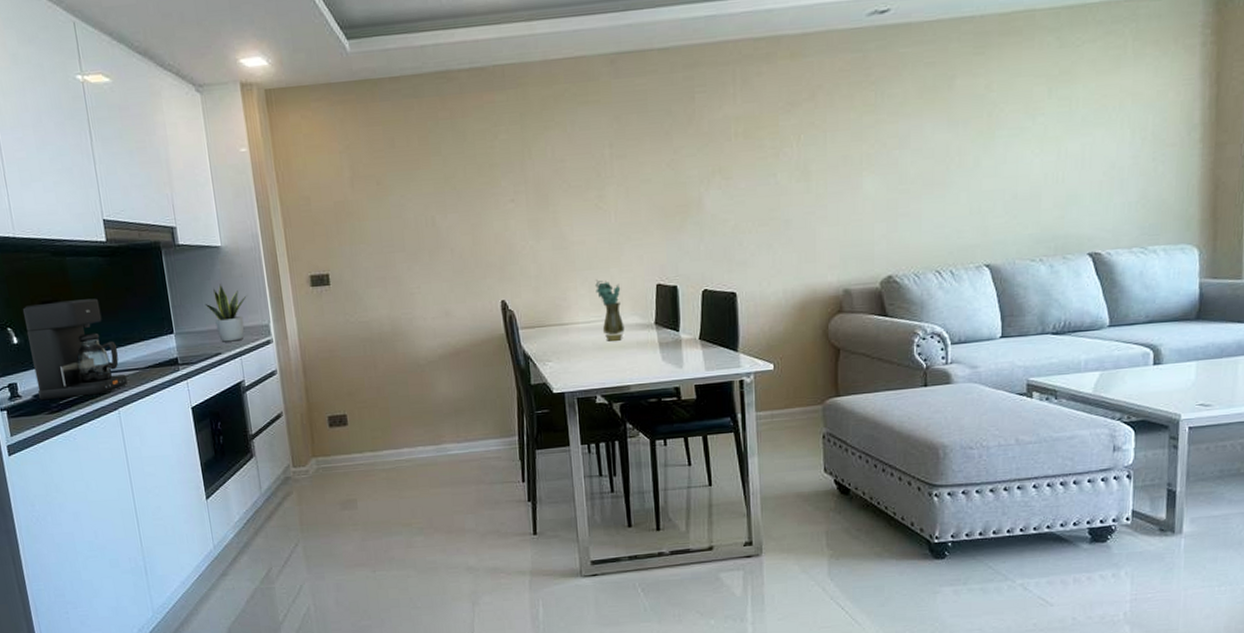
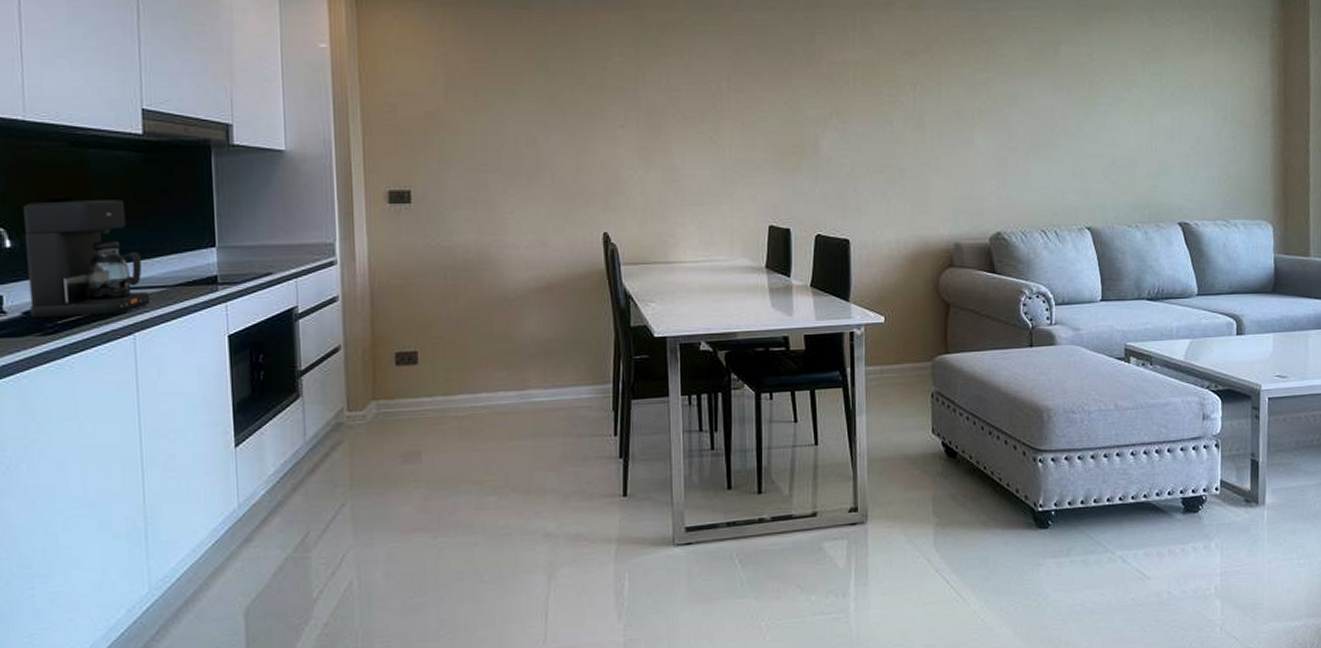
potted plant: present [205,283,247,342] -> none [258,193,311,261]
vase: present [595,280,625,342] -> none [705,217,734,285]

